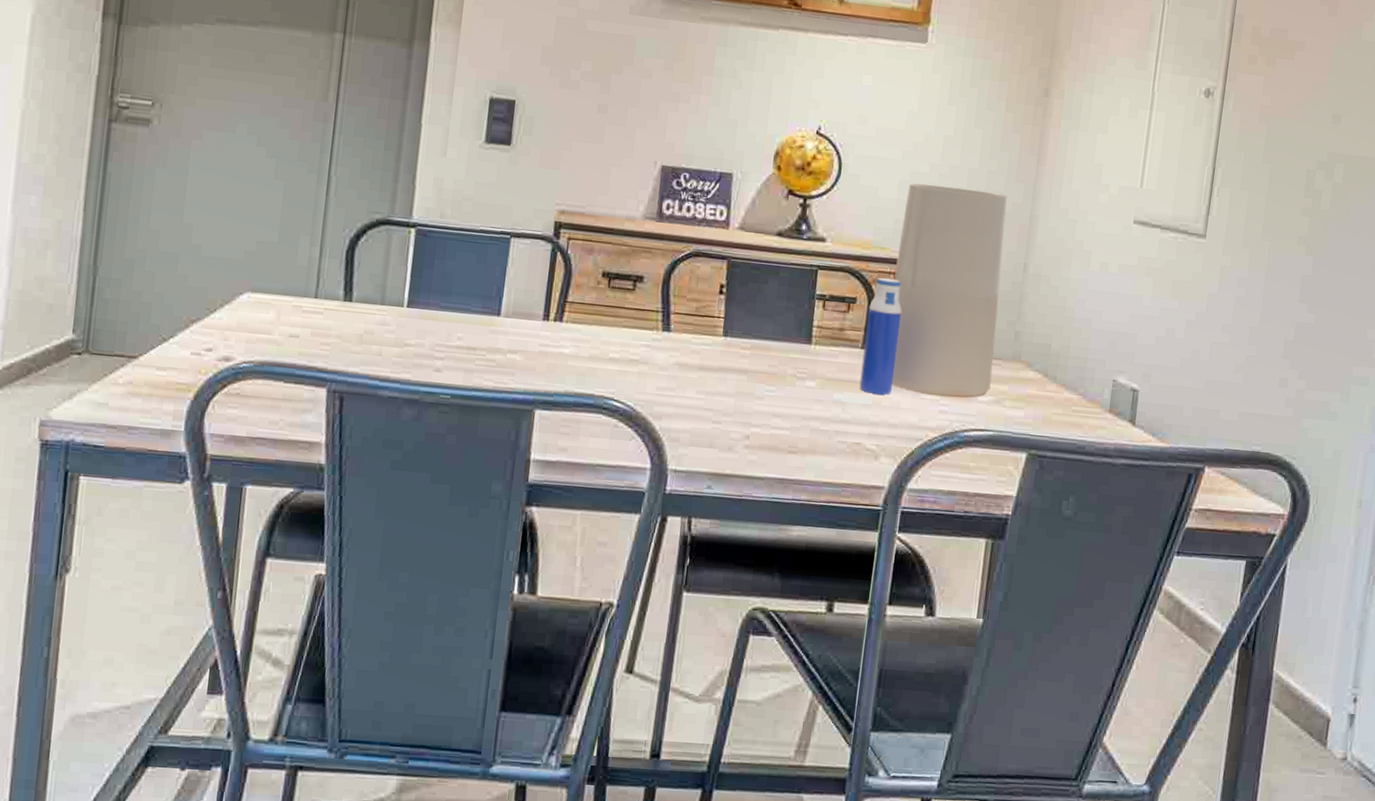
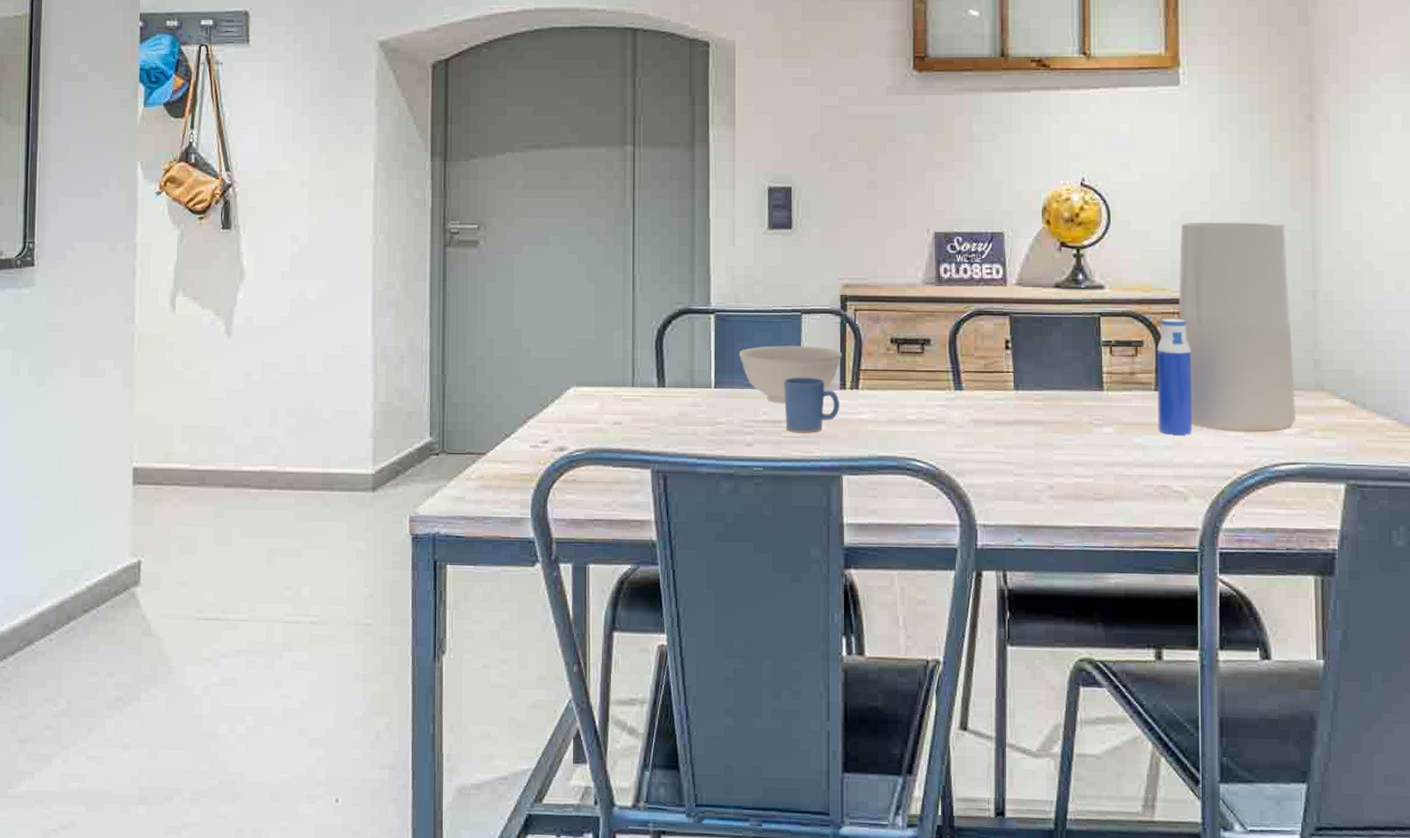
bowl: none [437,267,550,331] -> present [738,345,843,404]
mug: none [480,303,541,364] -> present [783,377,839,433]

